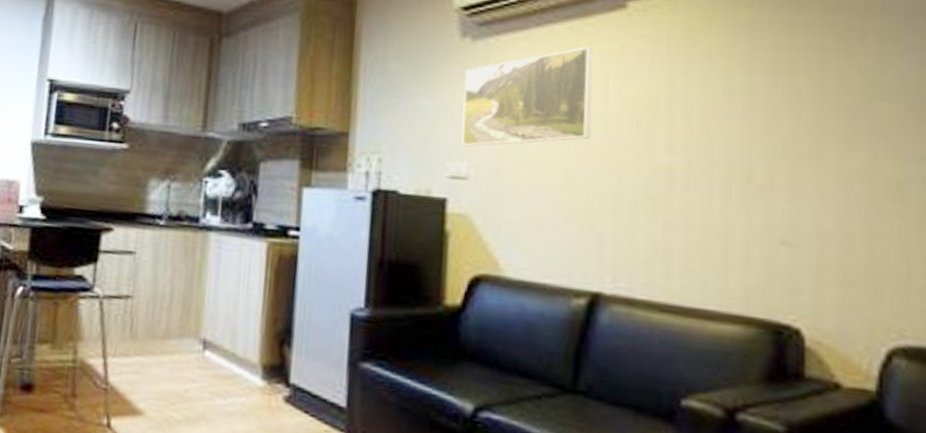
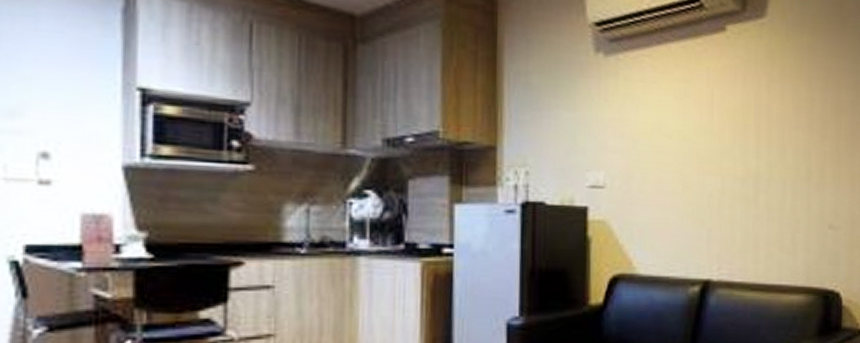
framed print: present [461,46,594,147] -> none [598,64,702,158]

